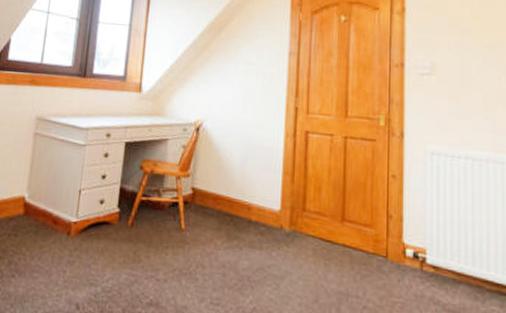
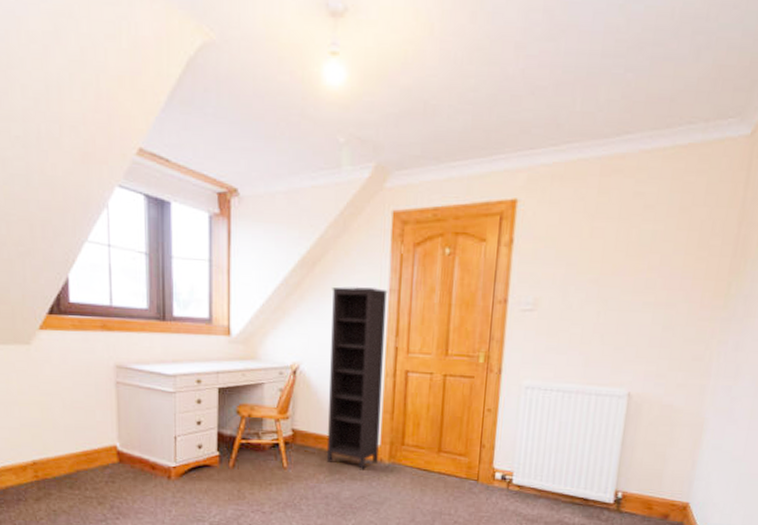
bookcase: none [224,49,288,237] -> present [326,286,388,470]

